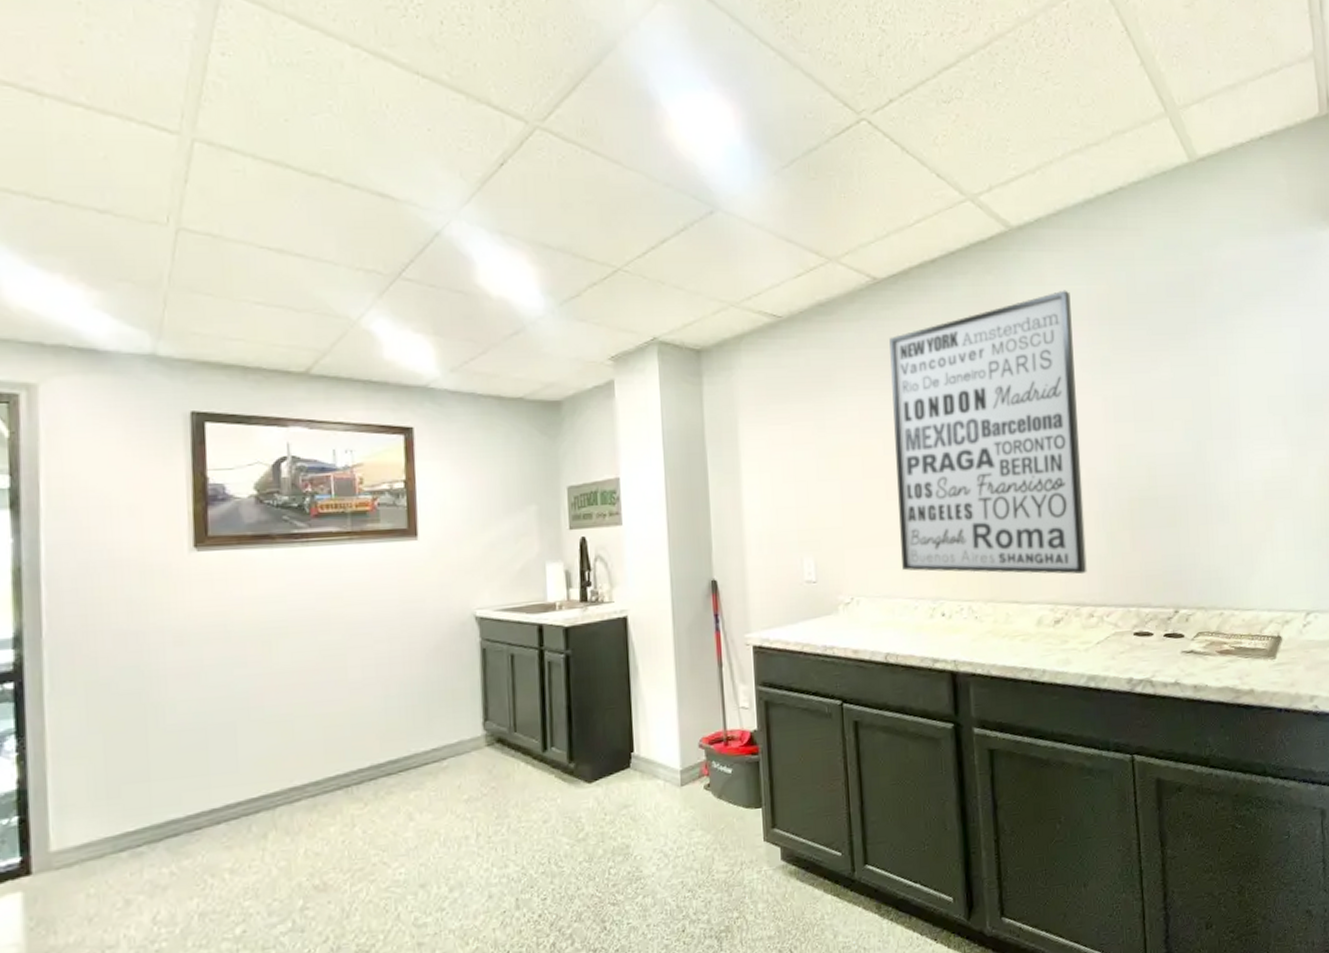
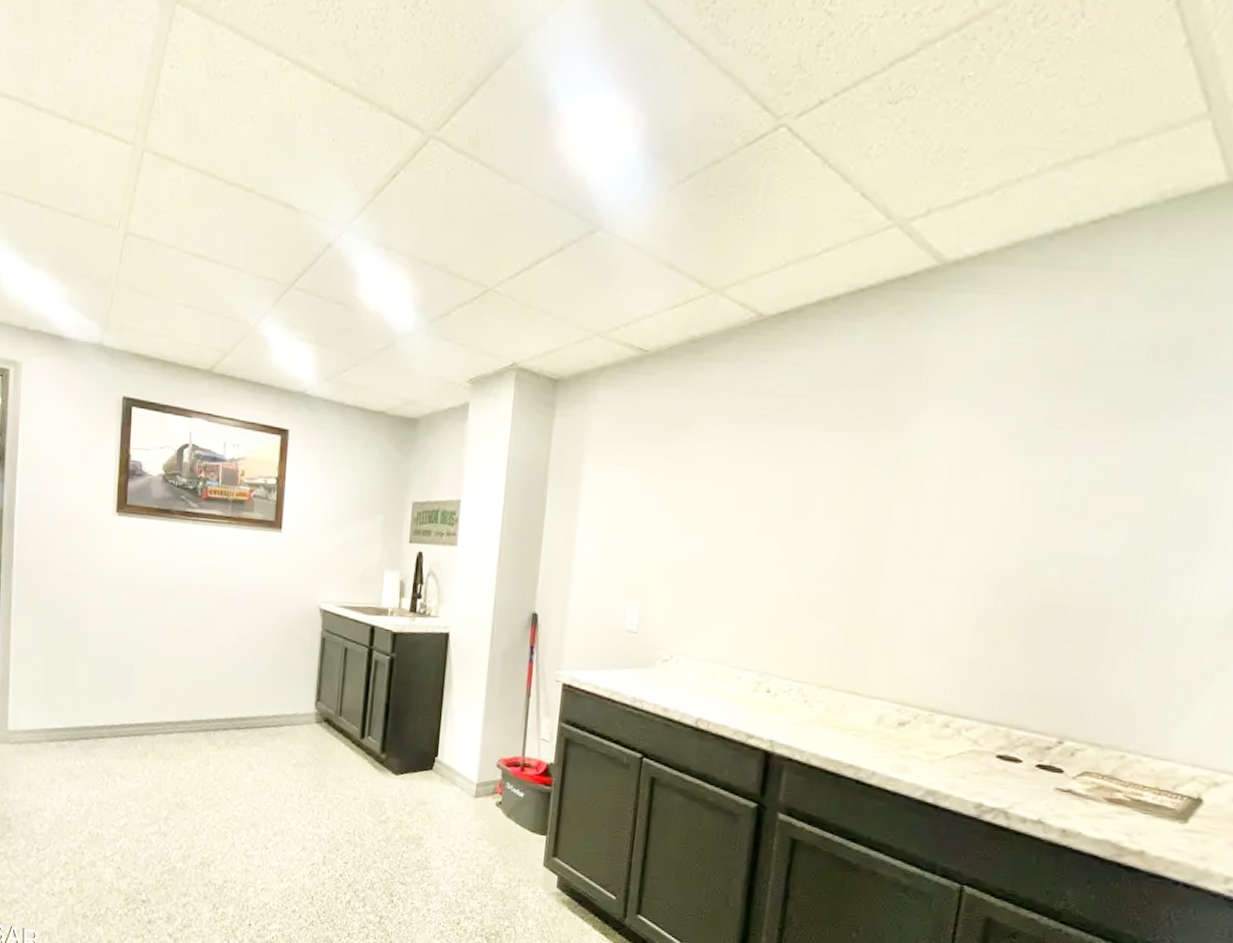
wall art: present [889,290,1087,575] -> none [732,343,1007,678]

